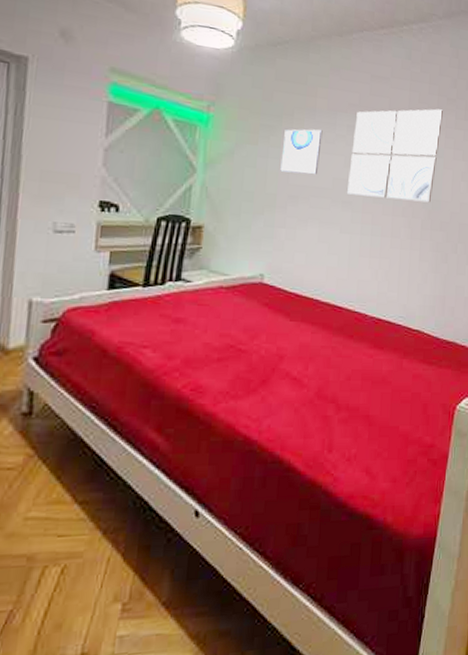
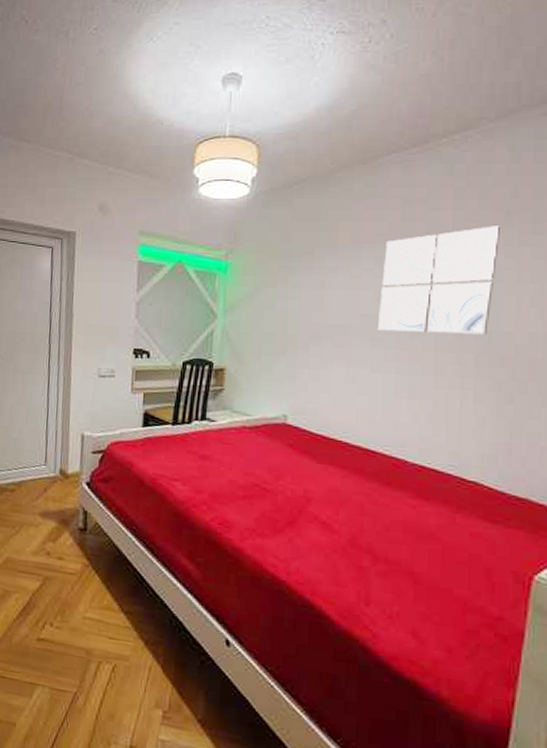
wall art: present [280,129,323,175] -> none [301,265,347,313]

